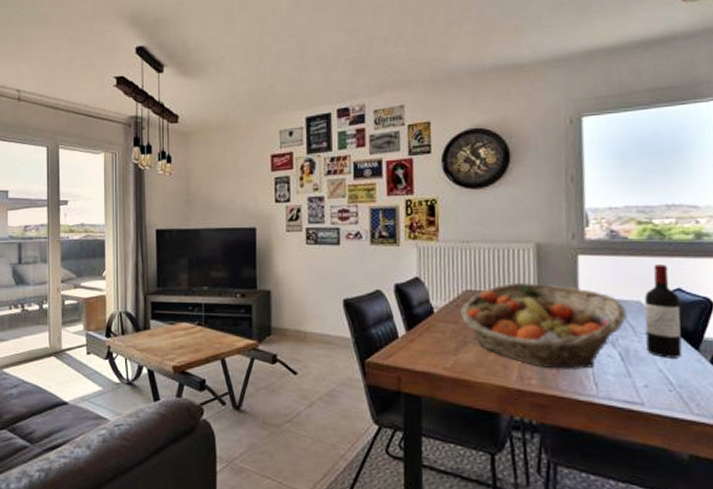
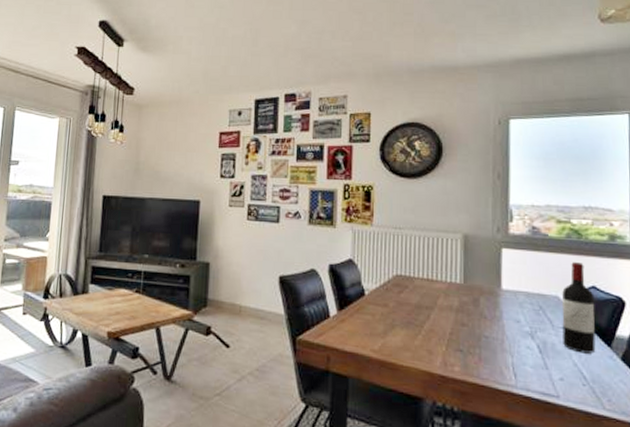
fruit basket: present [460,283,627,369] -> none [389,271,546,359]

